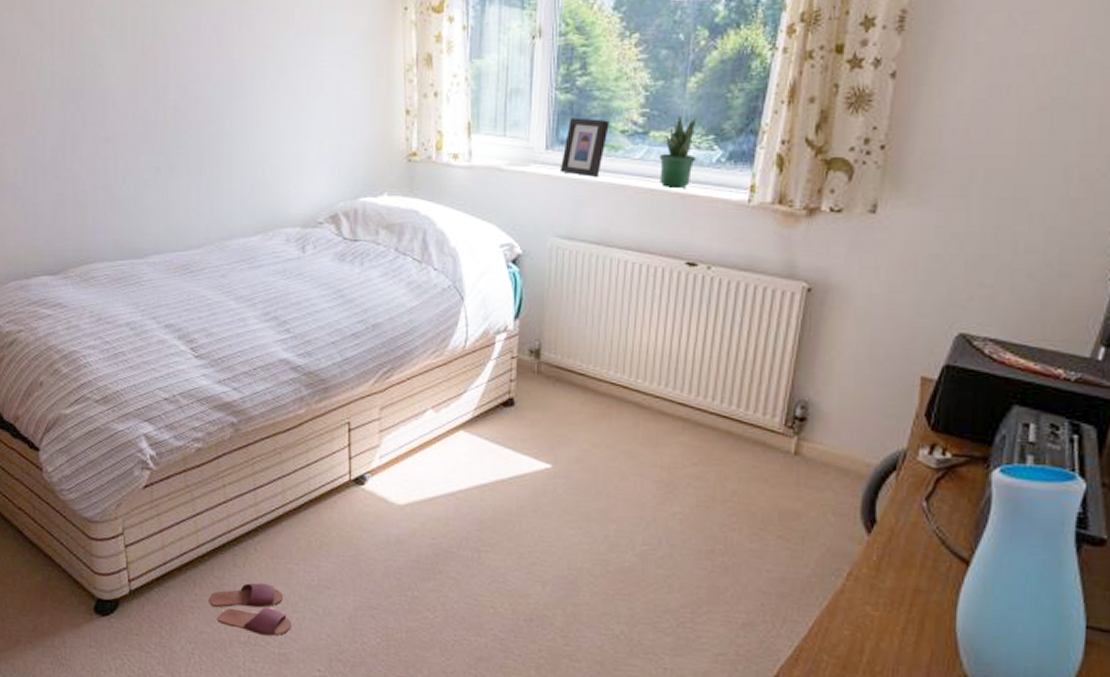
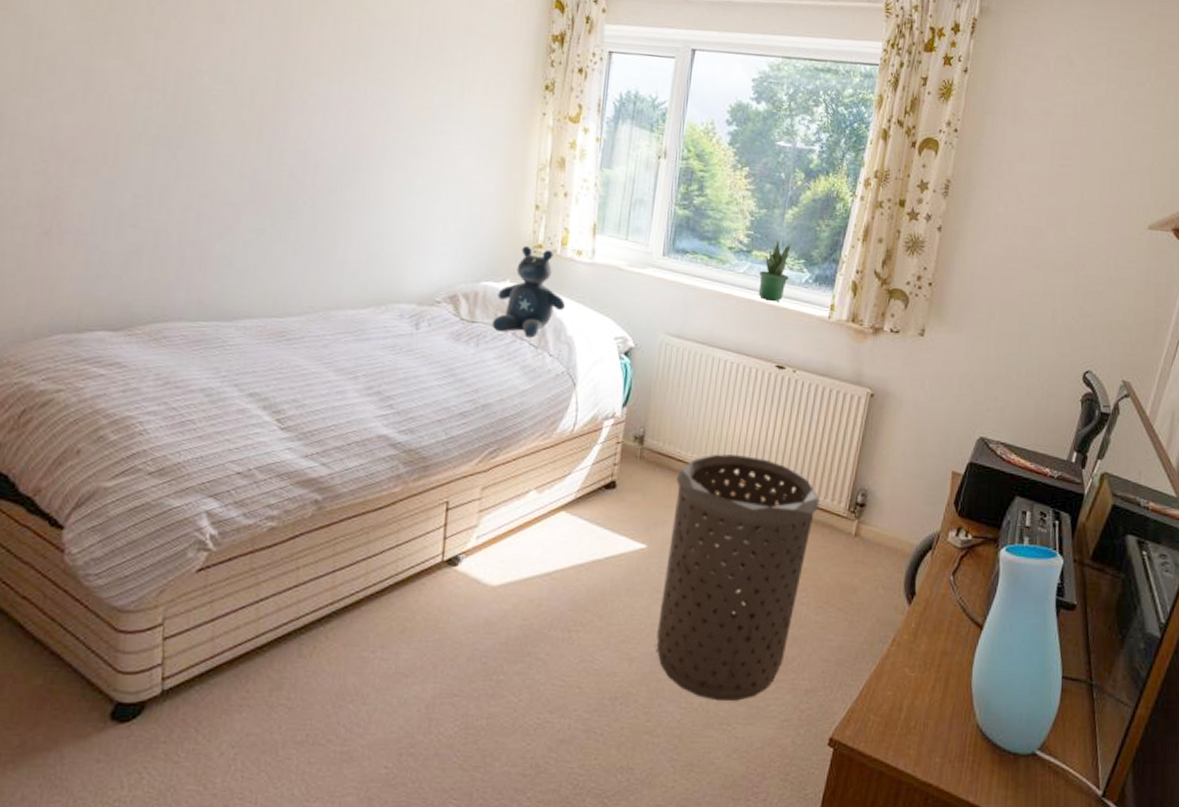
slippers: present [210,583,292,636] -> none [263,674,361,733]
stuffed bear: none [373,156,447,252] -> present [491,246,566,338]
picture frame: present [559,117,609,178] -> none [673,231,719,286]
laundry basket: none [569,366,748,631] -> present [656,454,820,702]

